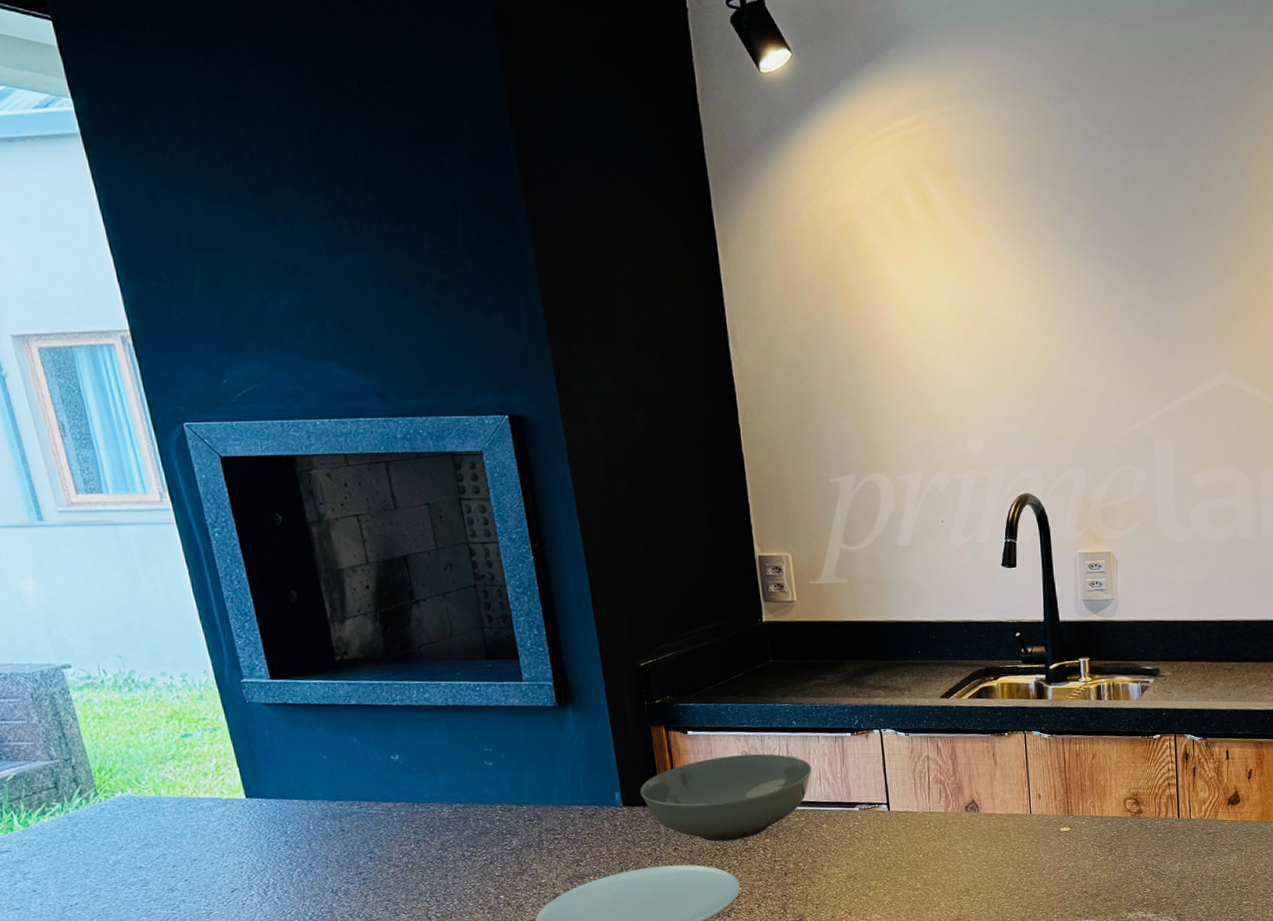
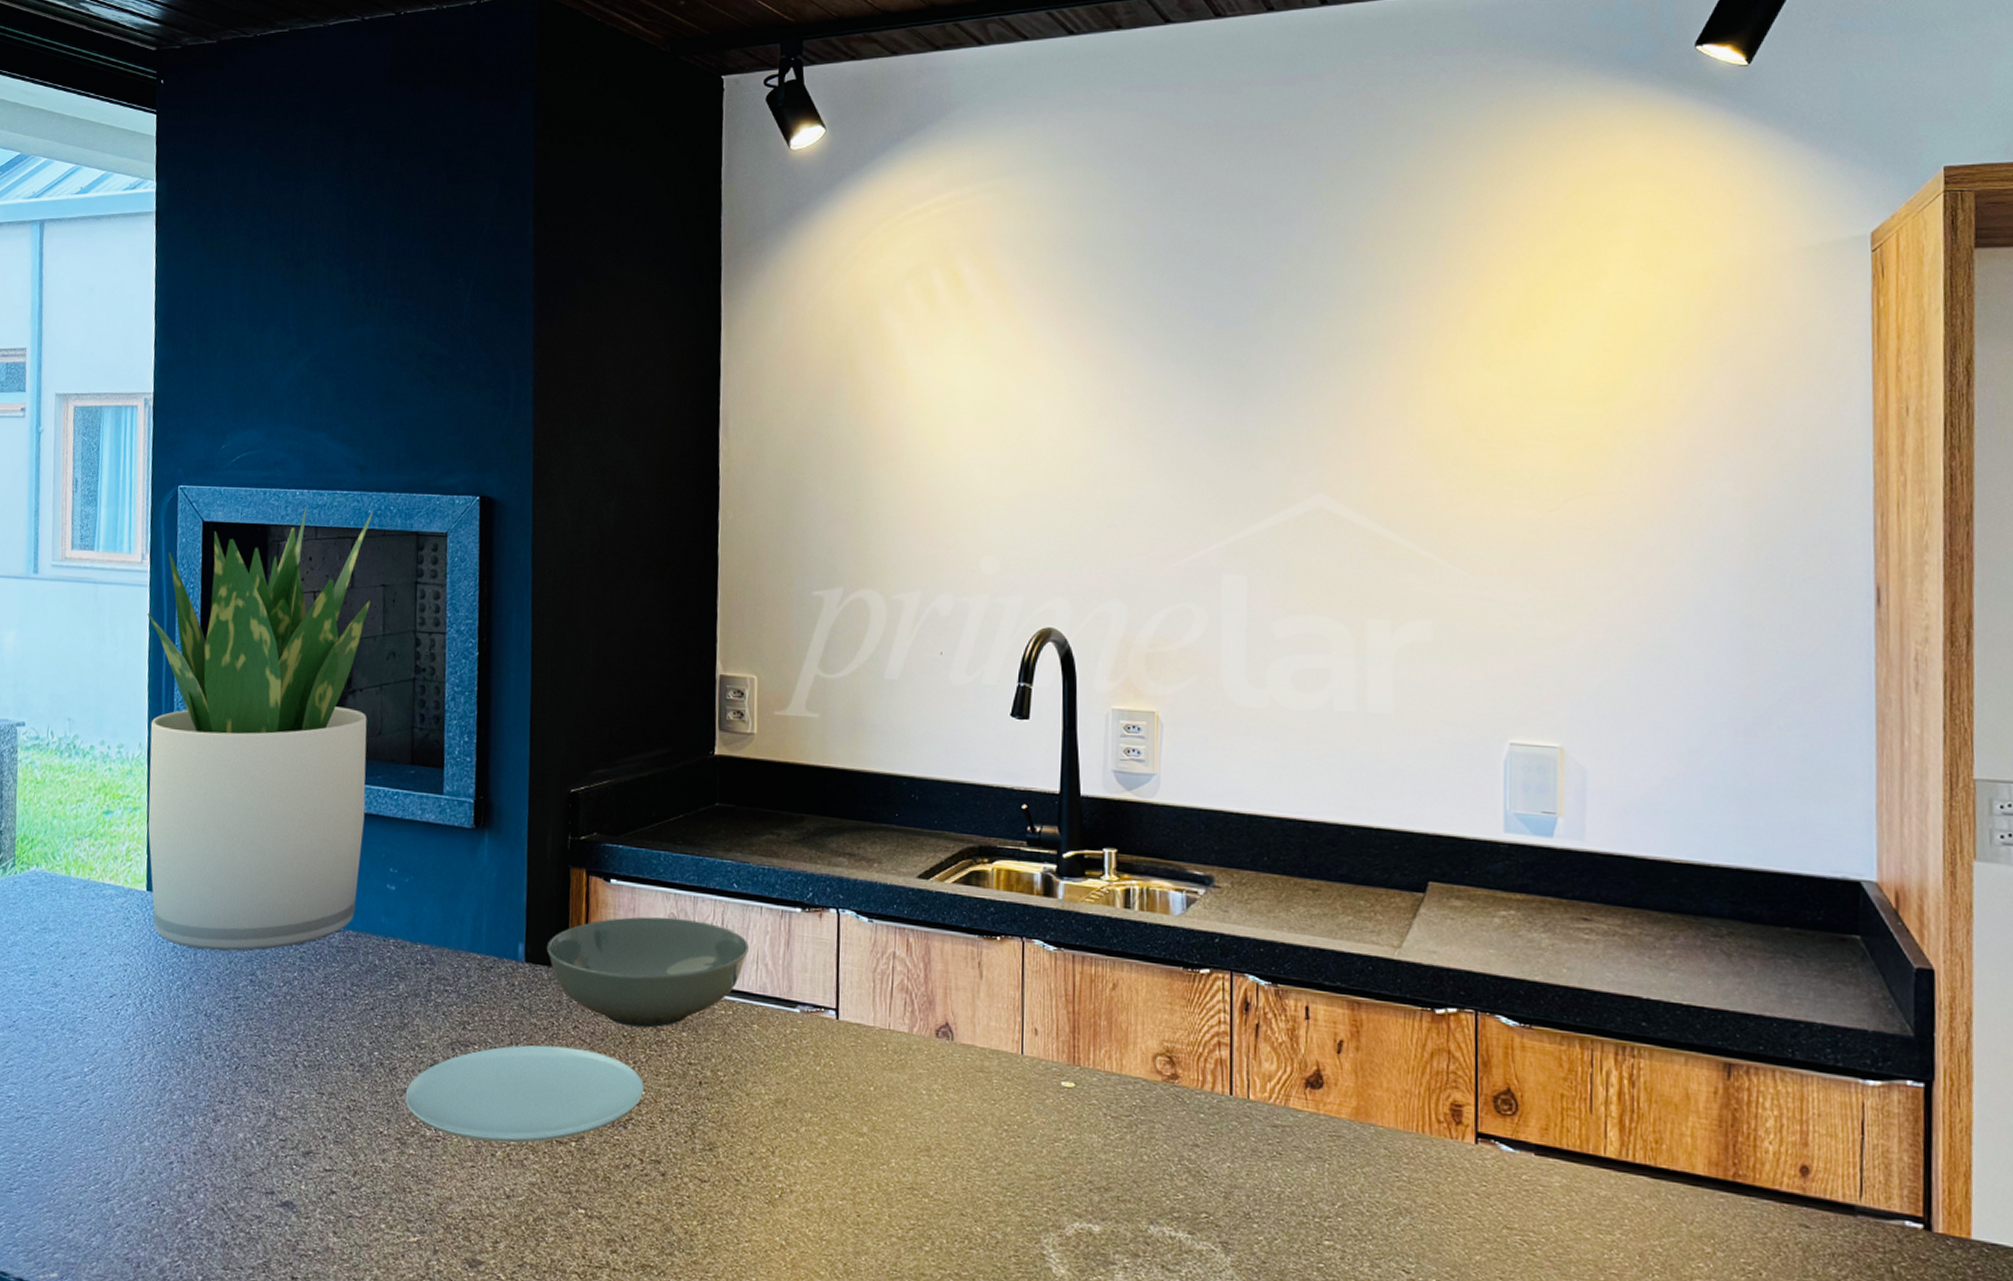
planter: none [181,435,459,840] -> present [147,506,373,951]

